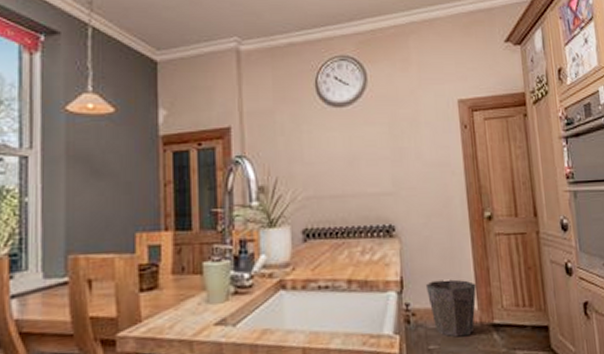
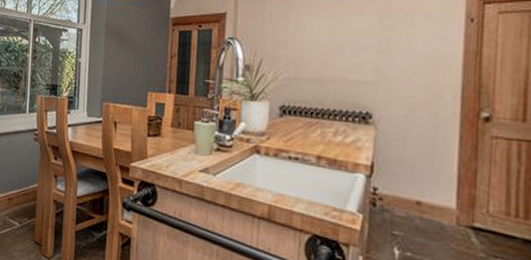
waste bin: present [425,279,476,337] -> none [397,171,458,232]

